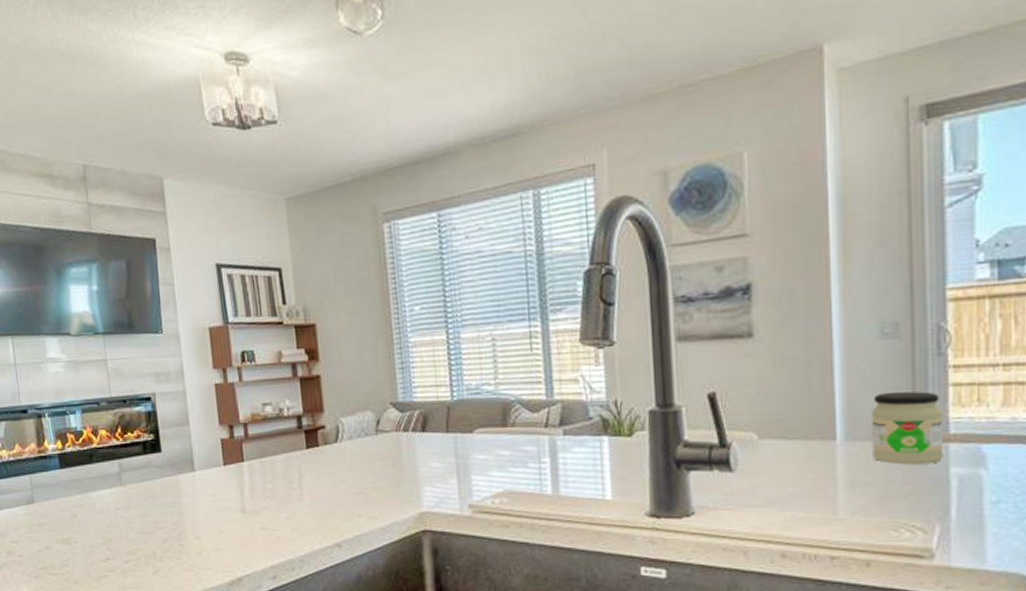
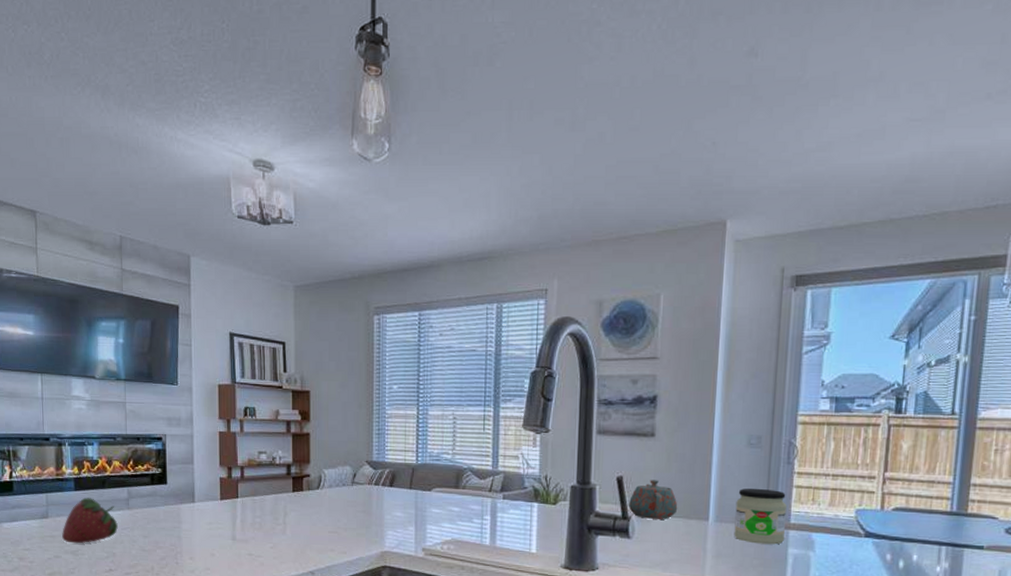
fruit: none [50,475,112,531] -> present [62,497,118,544]
teapot: none [727,393,793,444] -> present [629,480,678,520]

